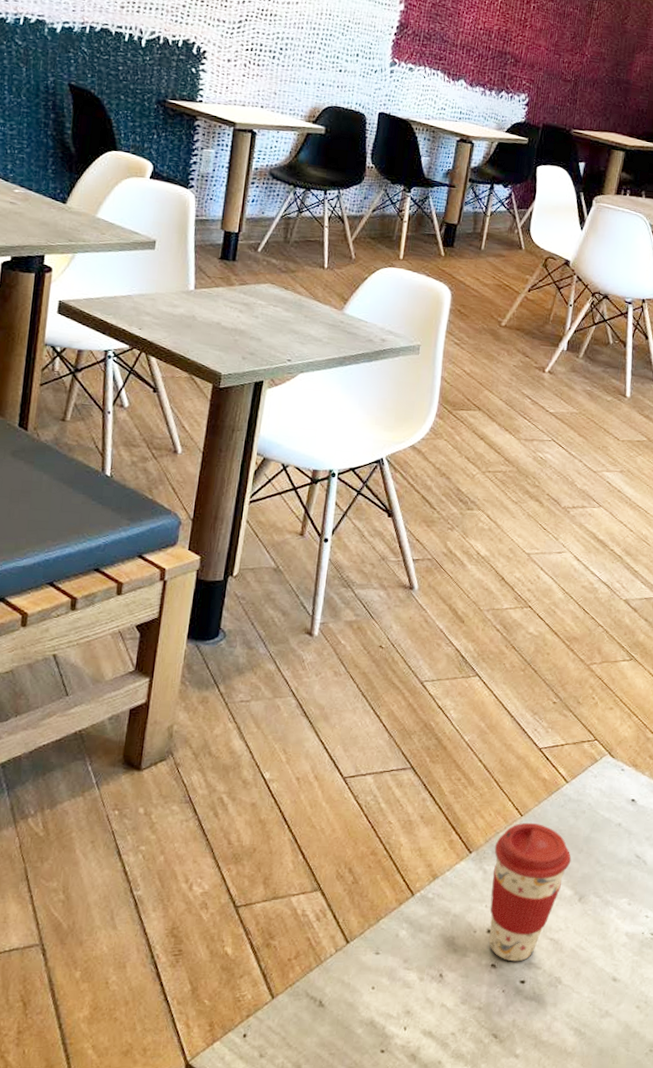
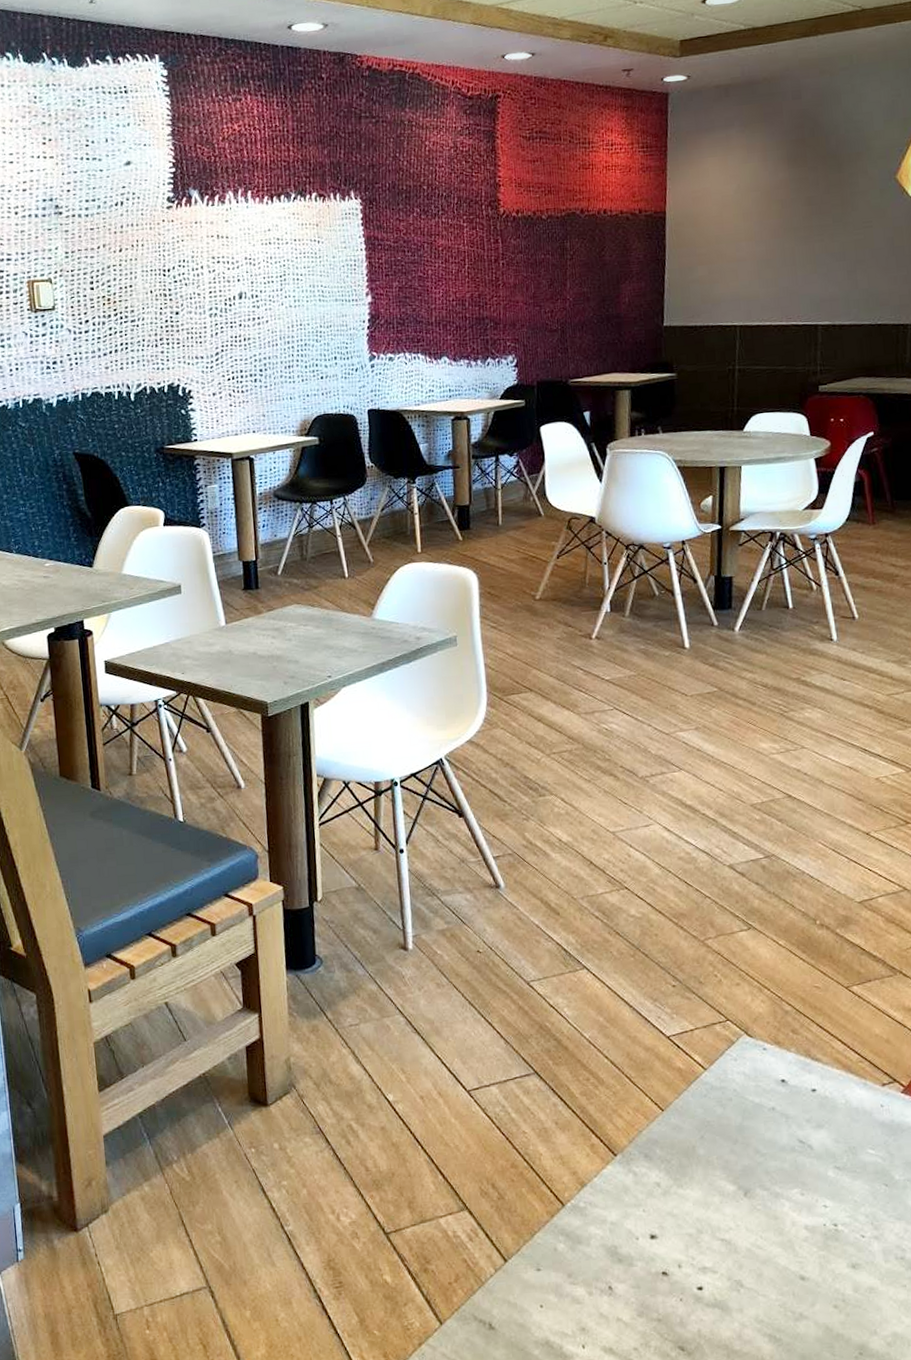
coffee cup: present [489,822,572,962] -> none [640,1116,727,1267]

